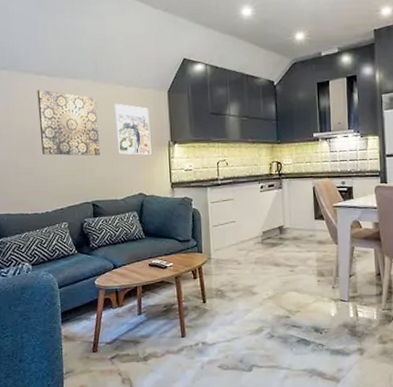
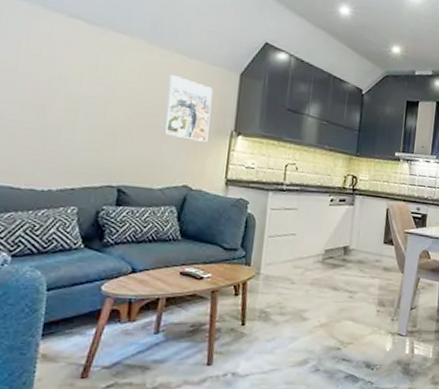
wall art: present [37,90,100,156] -> none [58,36,148,132]

